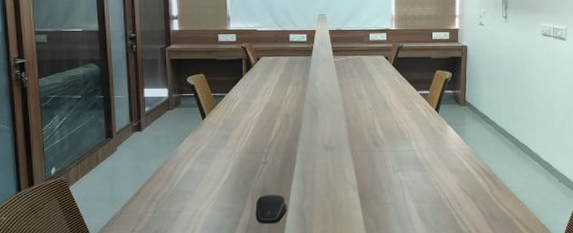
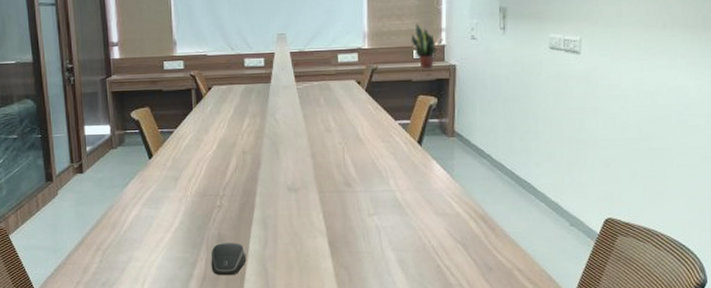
potted plant: none [430,10,457,48] -> present [410,23,443,69]

